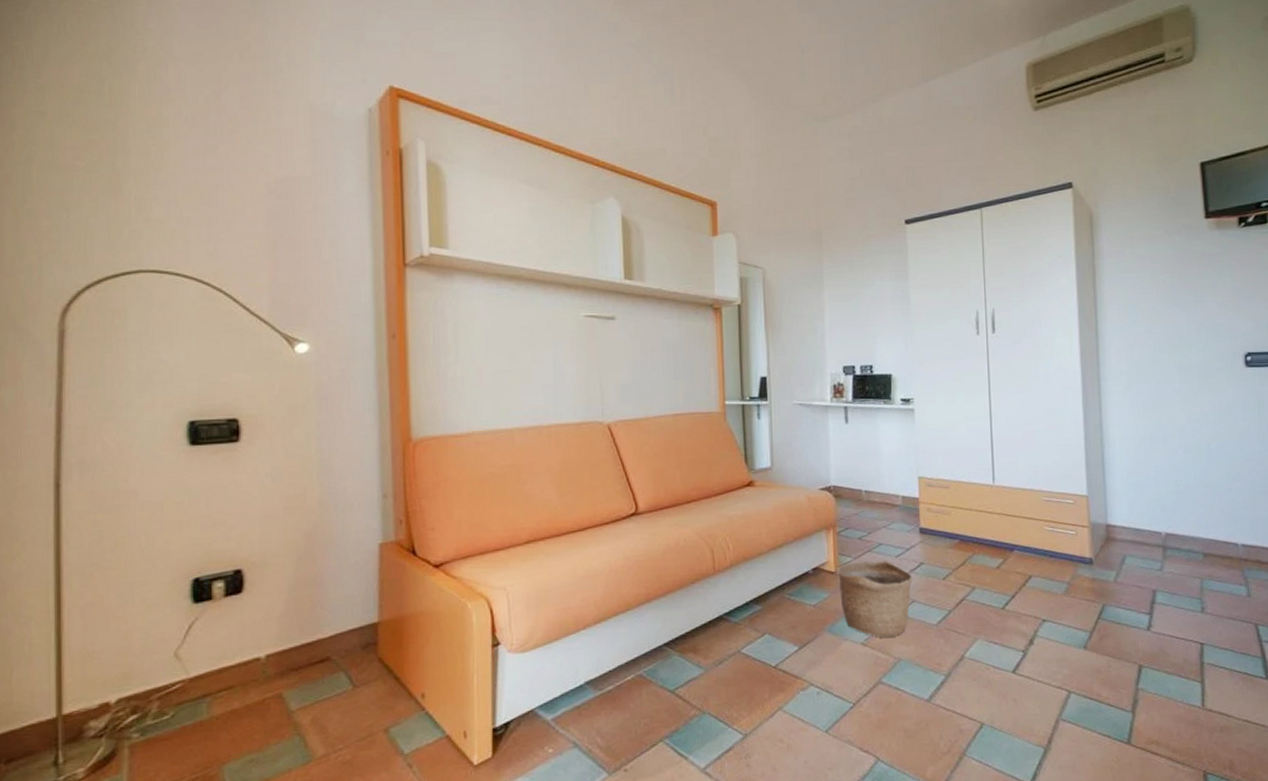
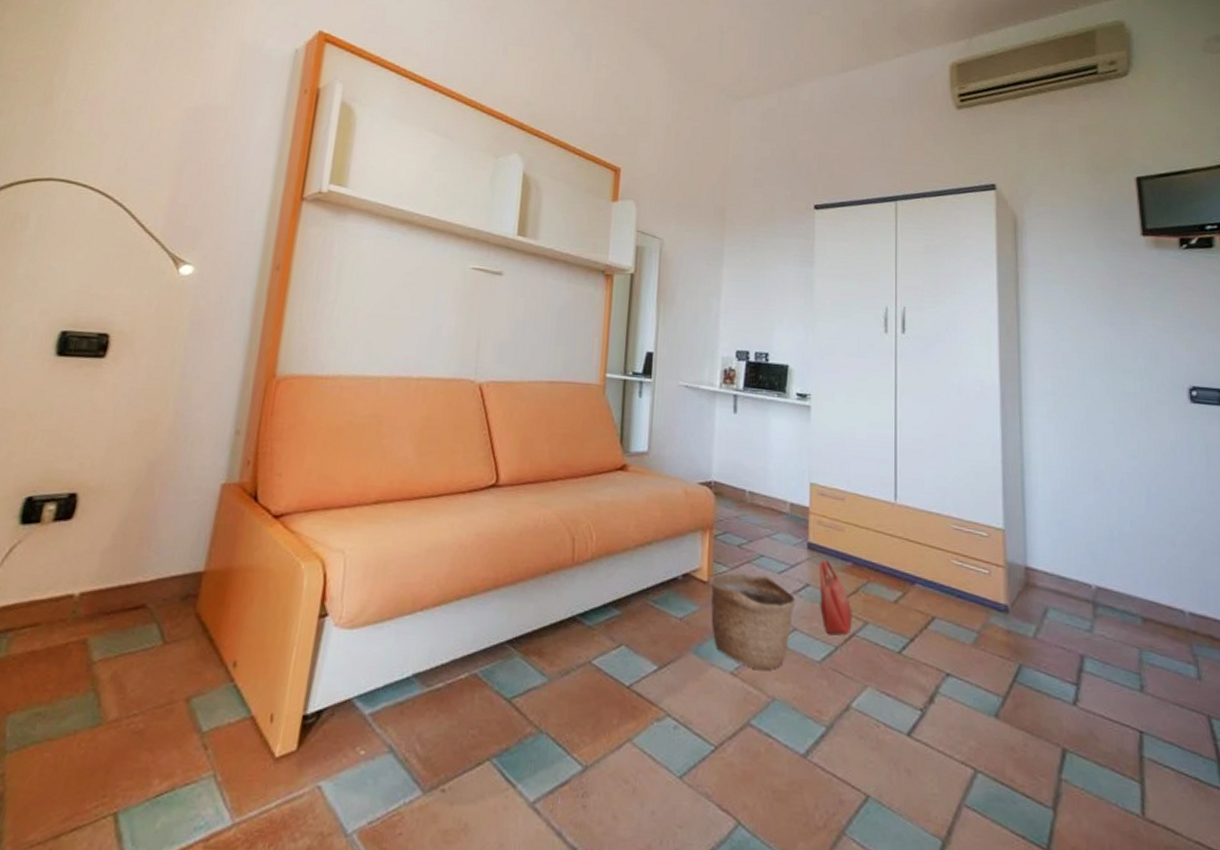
handbag: none [931,539,962,602] -> present [819,559,852,635]

